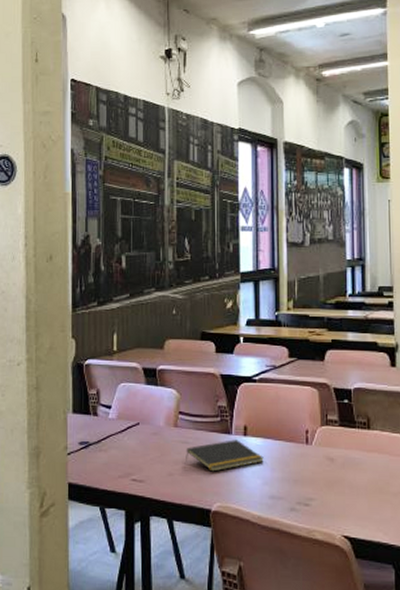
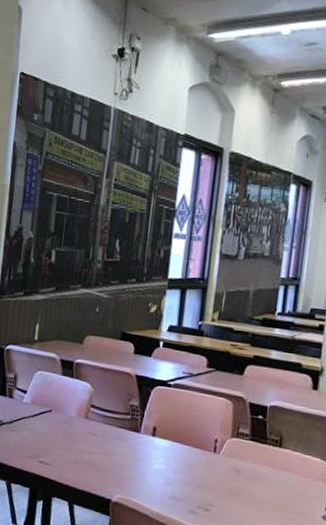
notepad: present [186,440,264,472] -> none [92,438,169,466]

